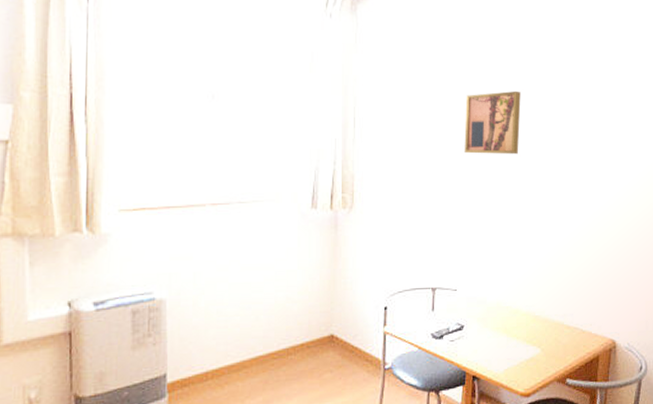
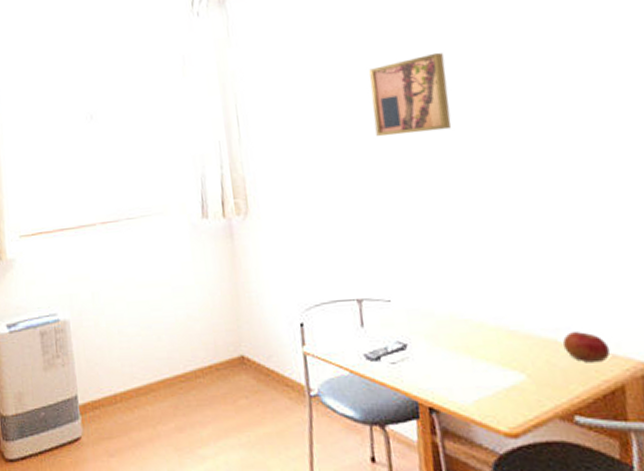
apple: none [567,317,594,340] -> present [563,332,611,363]

